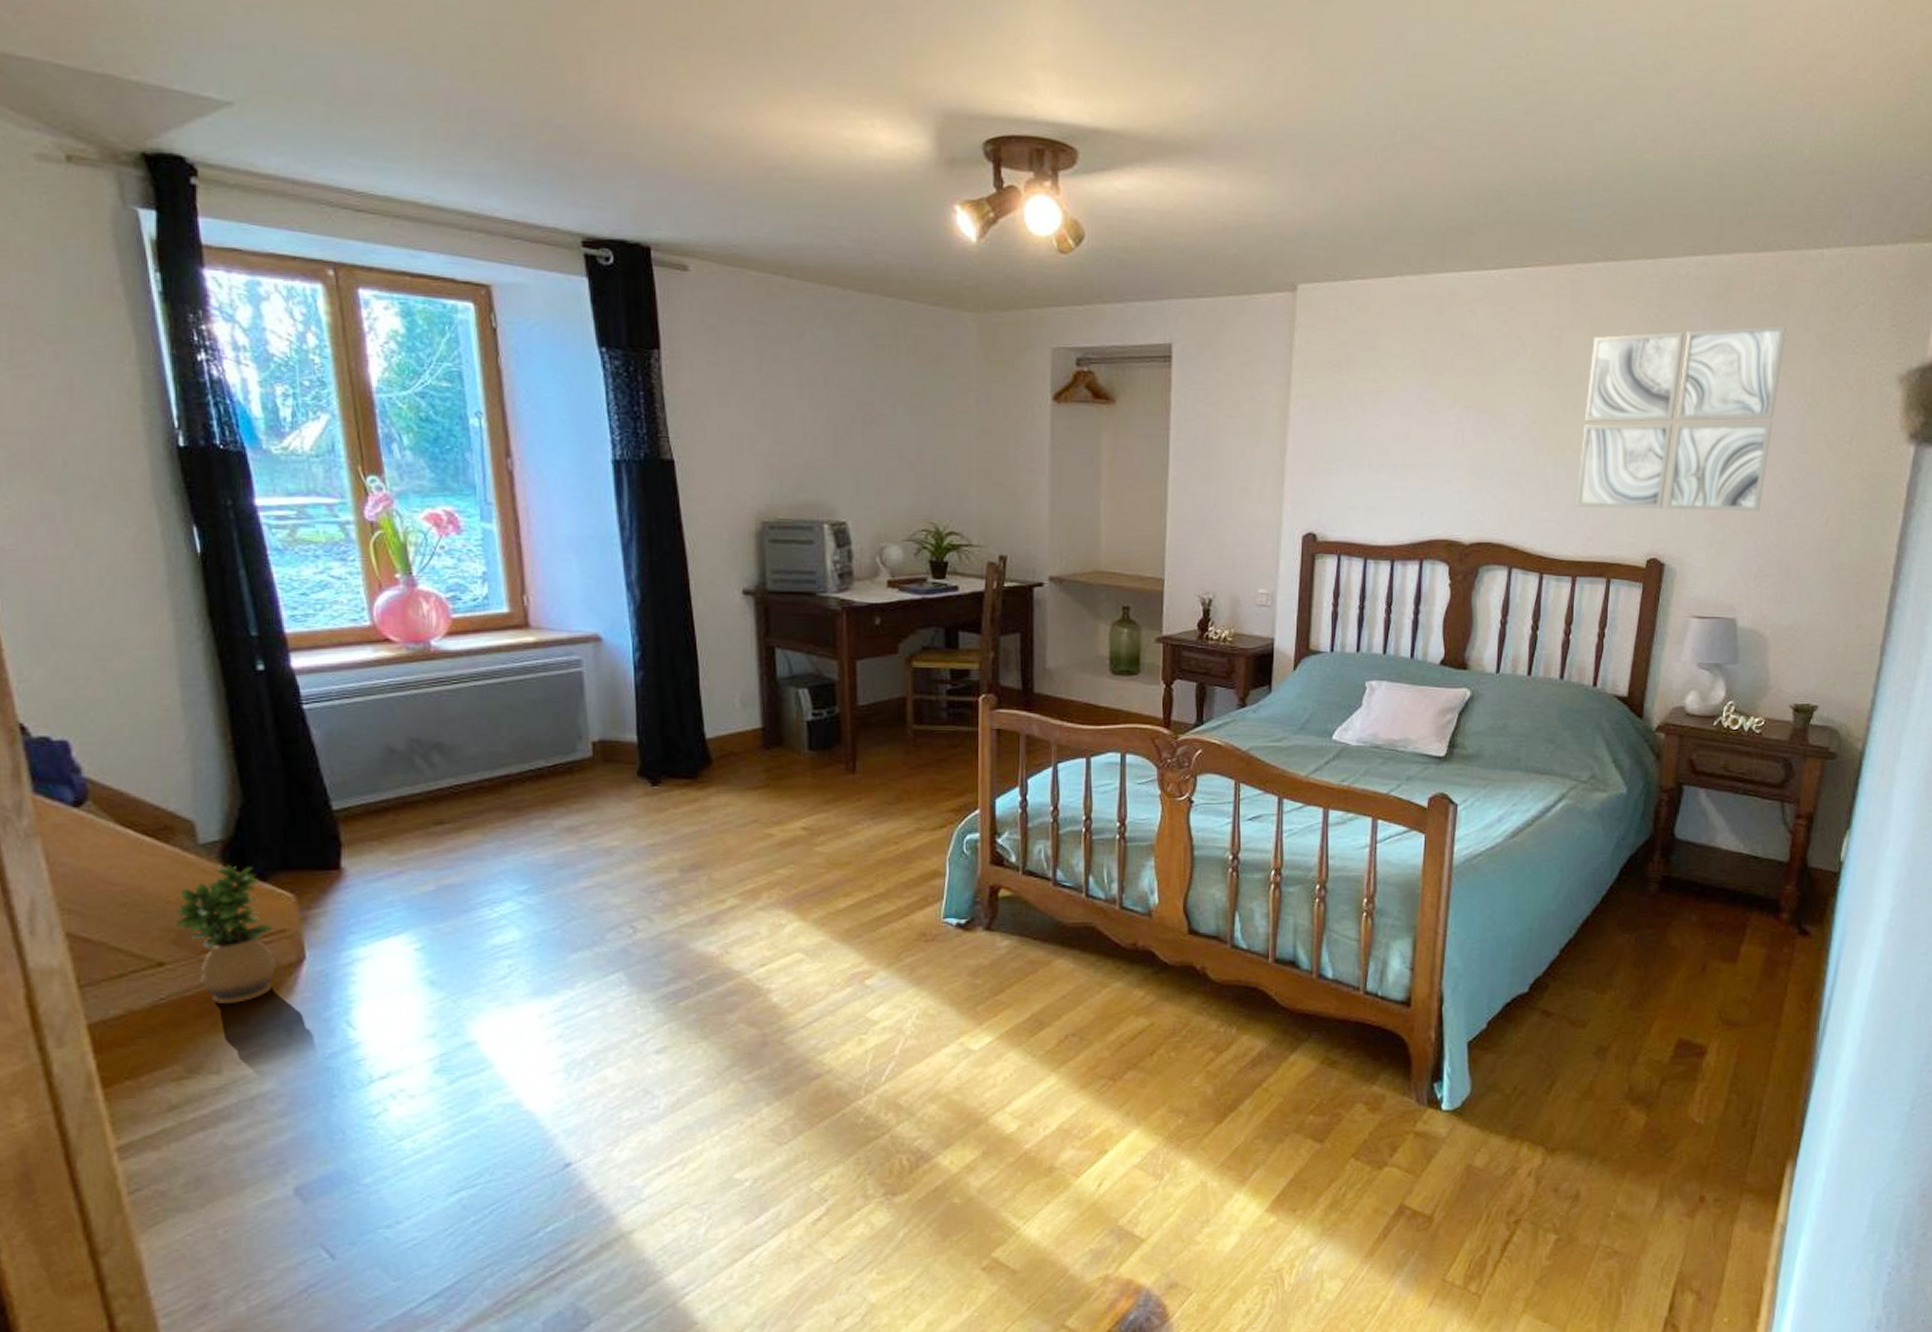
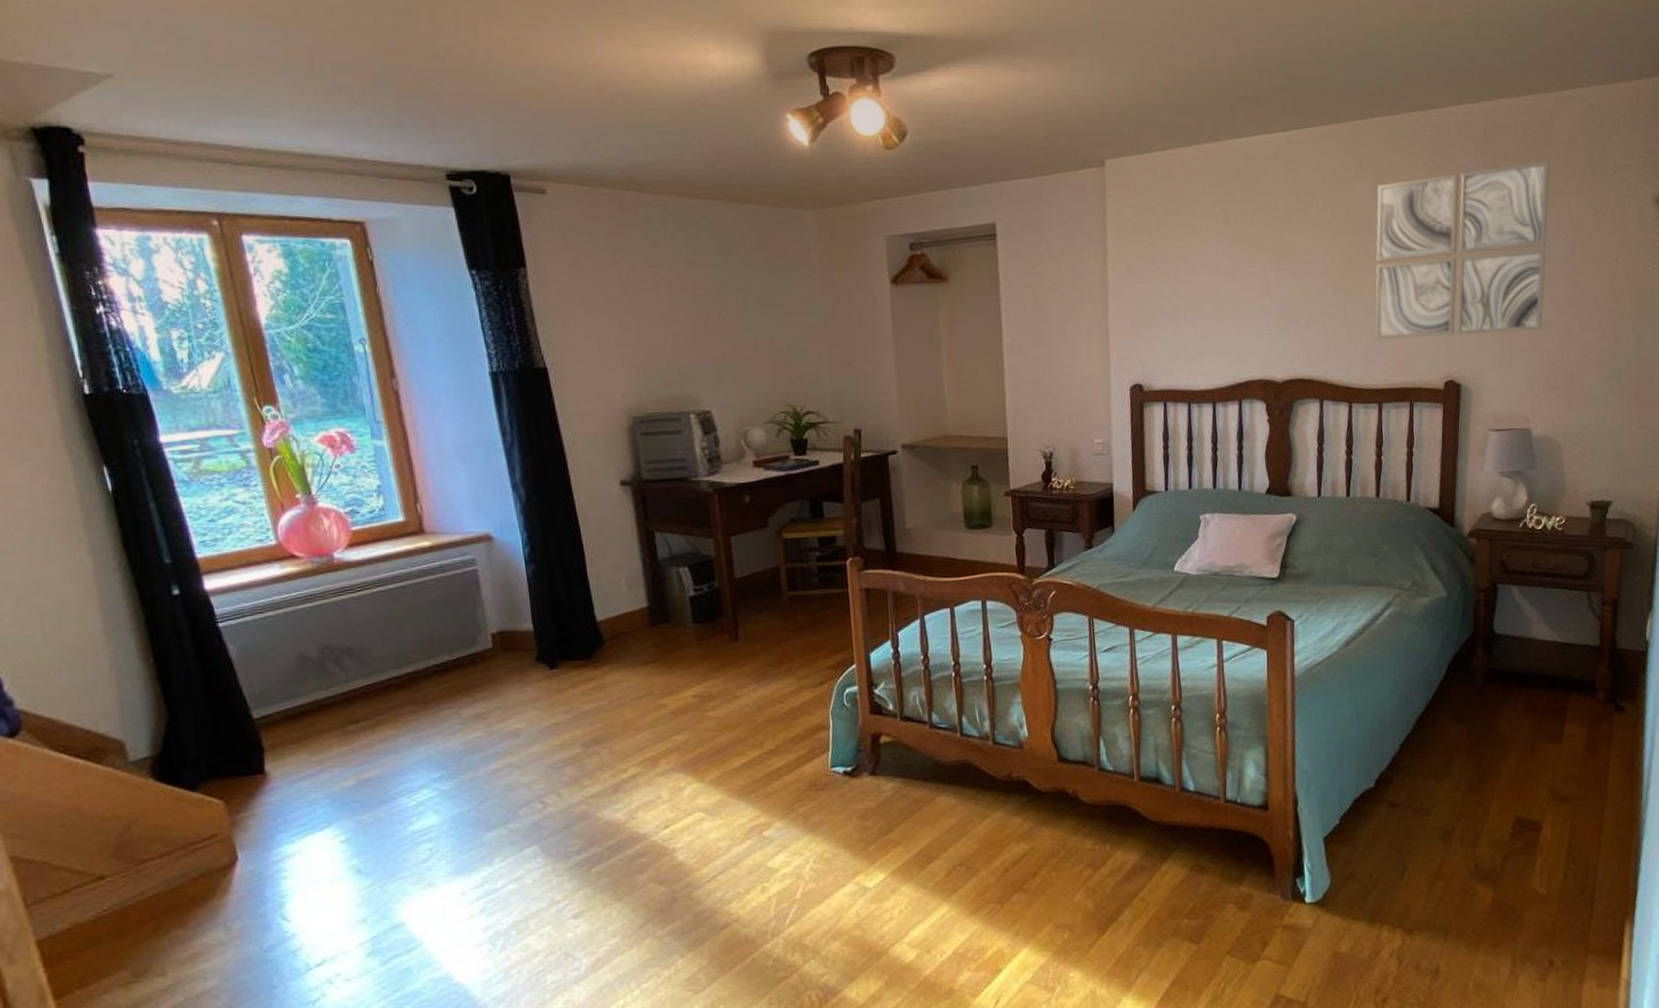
potted plant: present [175,864,277,1004] -> none [113,778,212,910]

